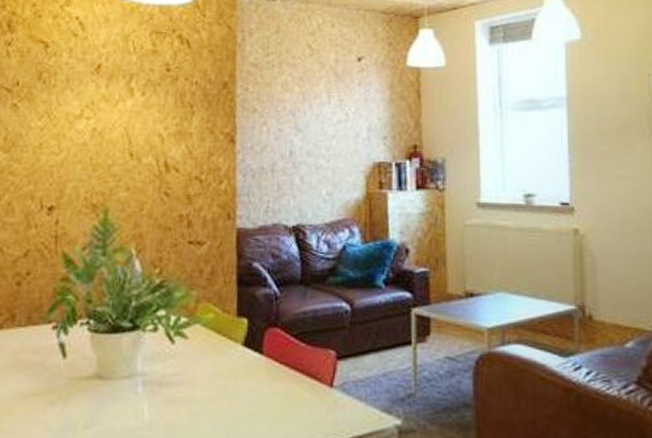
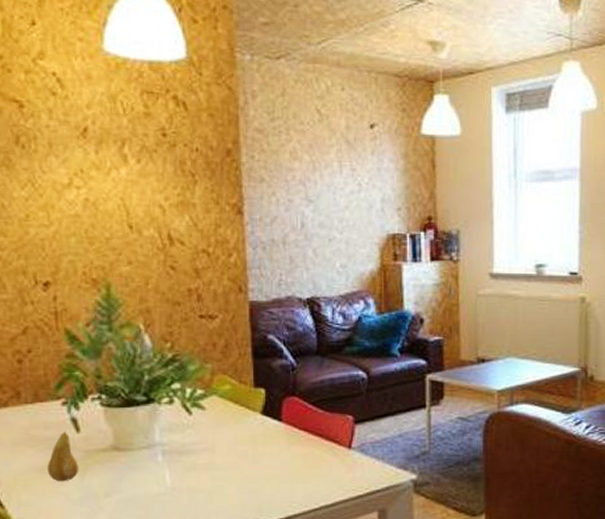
fruit: none [31,356,62,411] -> present [47,431,79,482]

